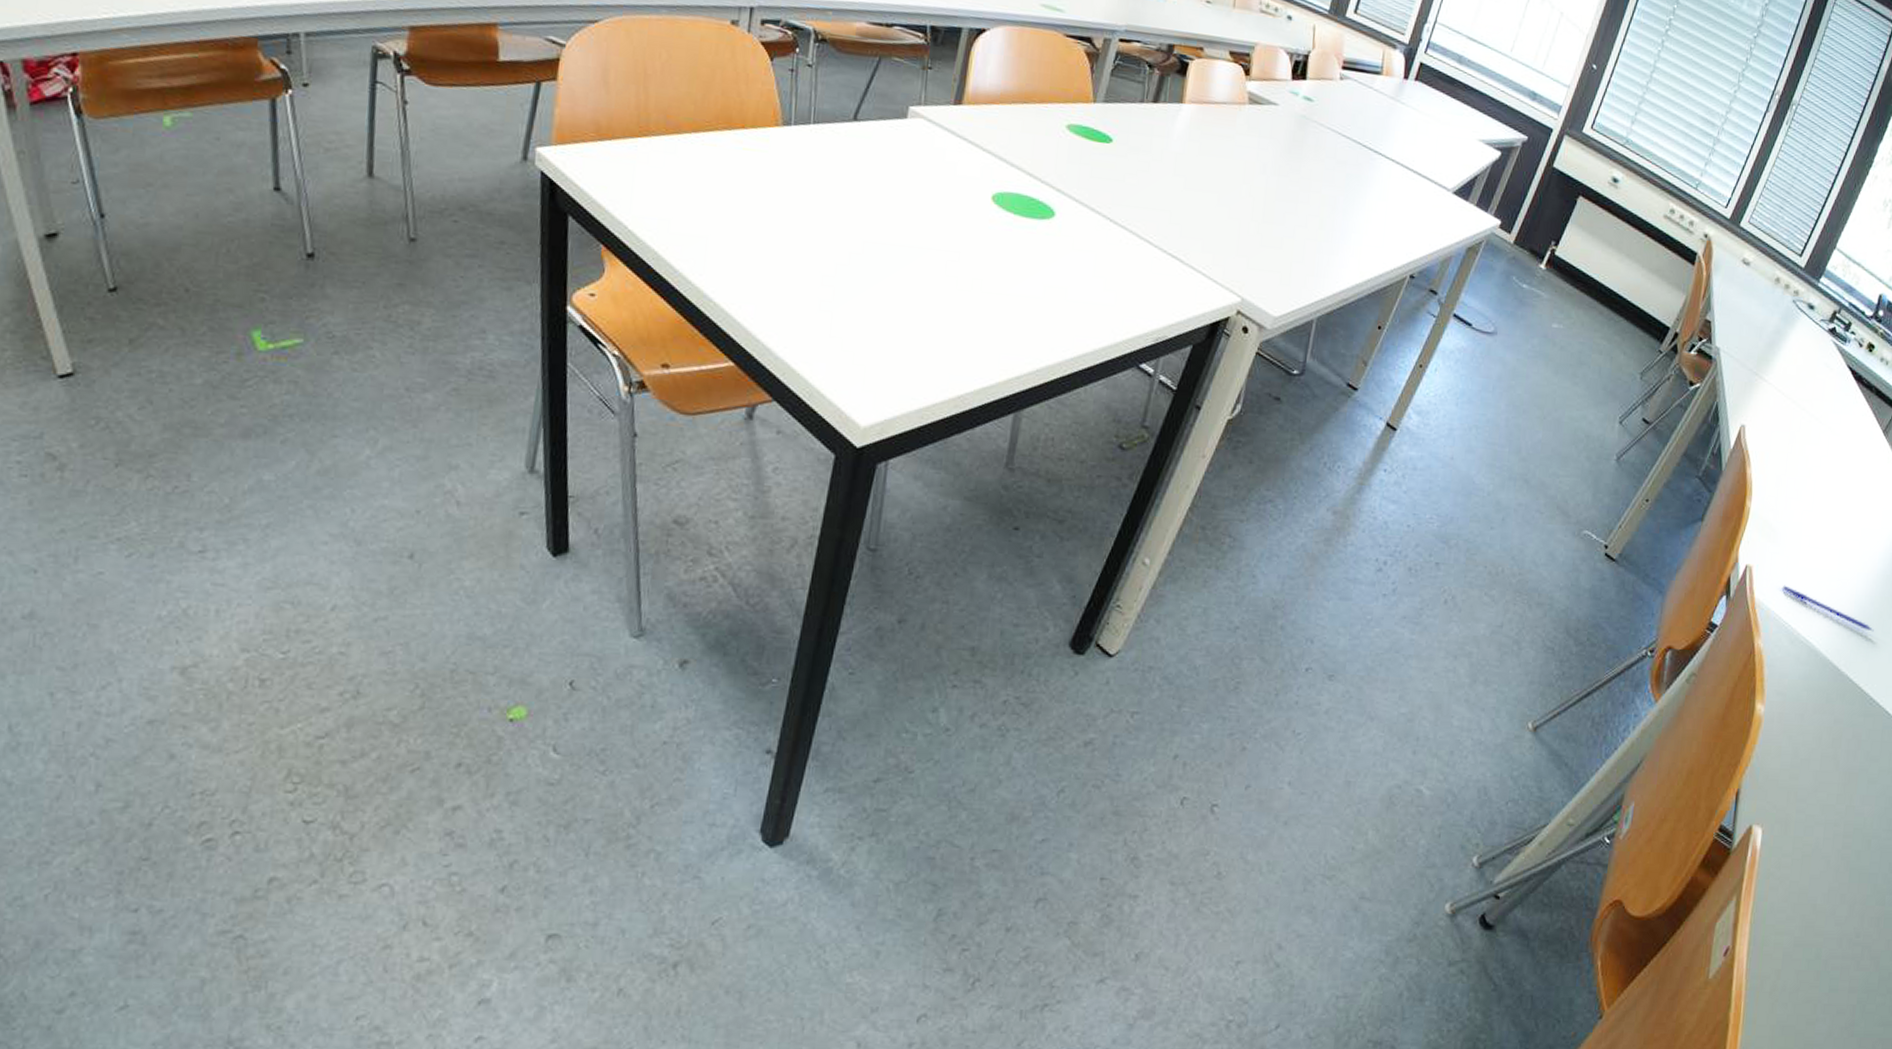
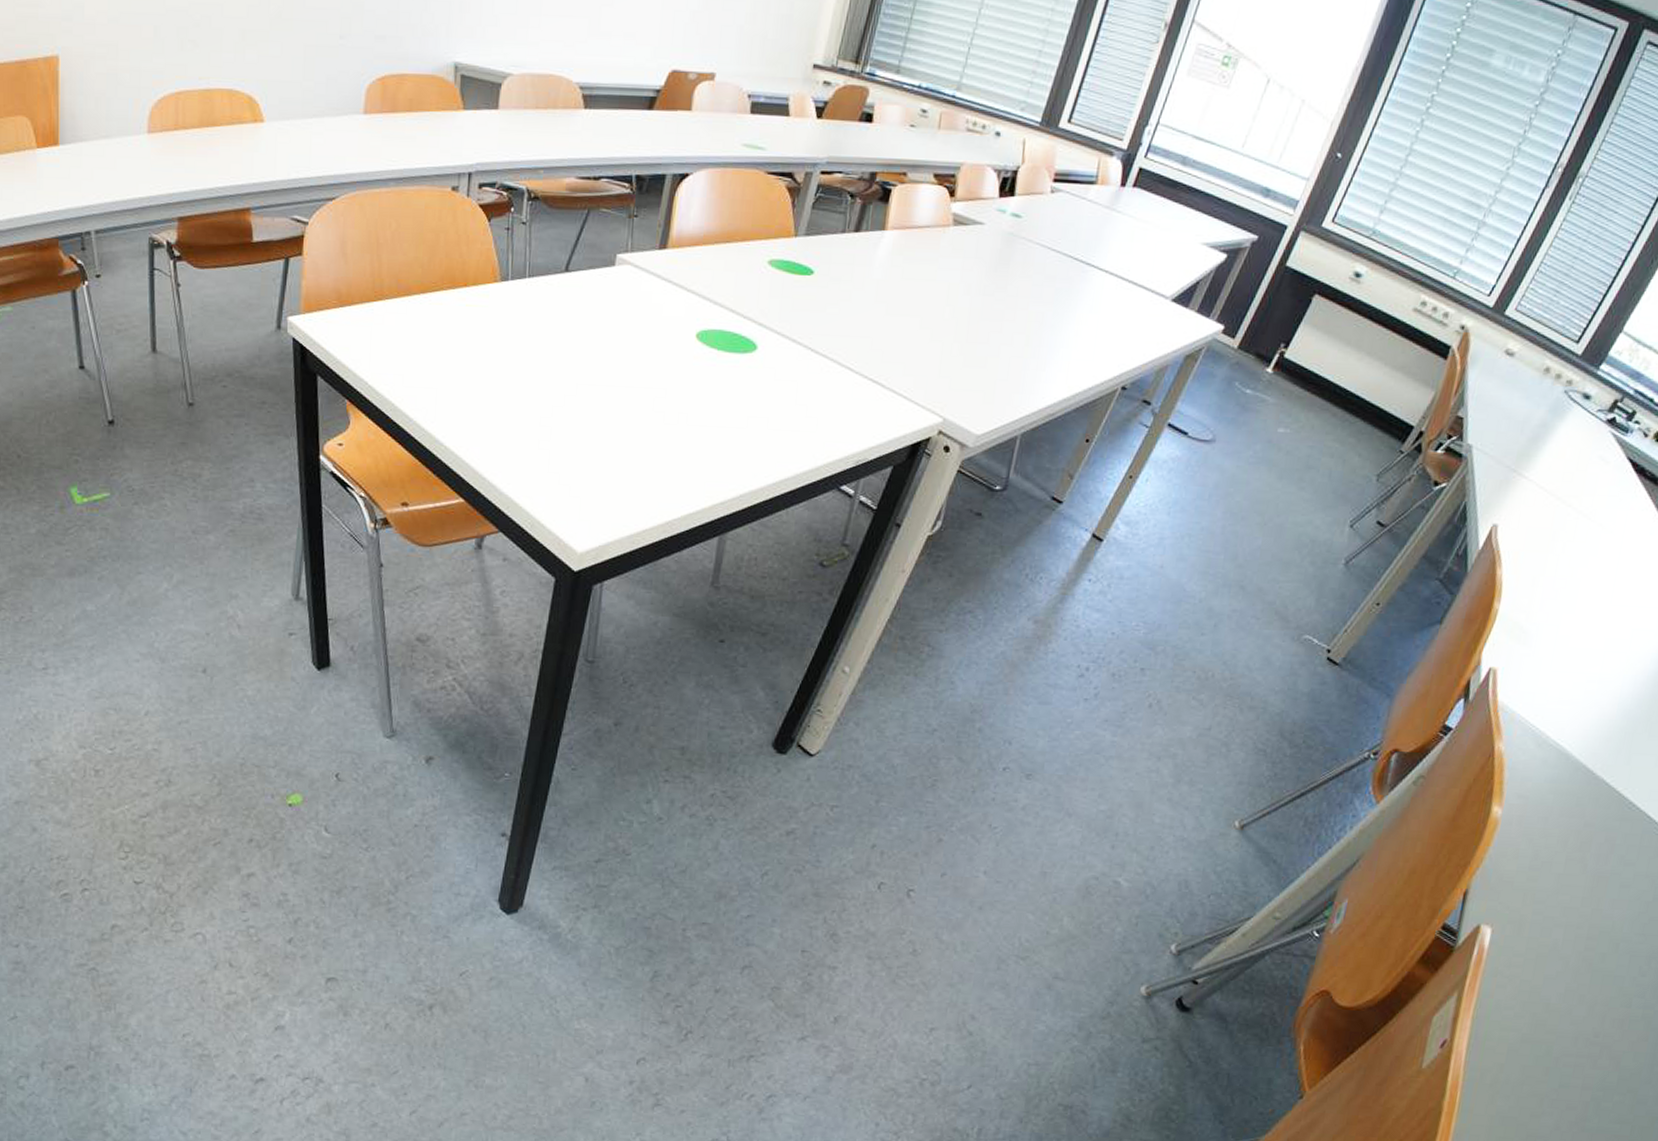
pen: present [1781,585,1874,632] -> none [1530,687,1640,735]

